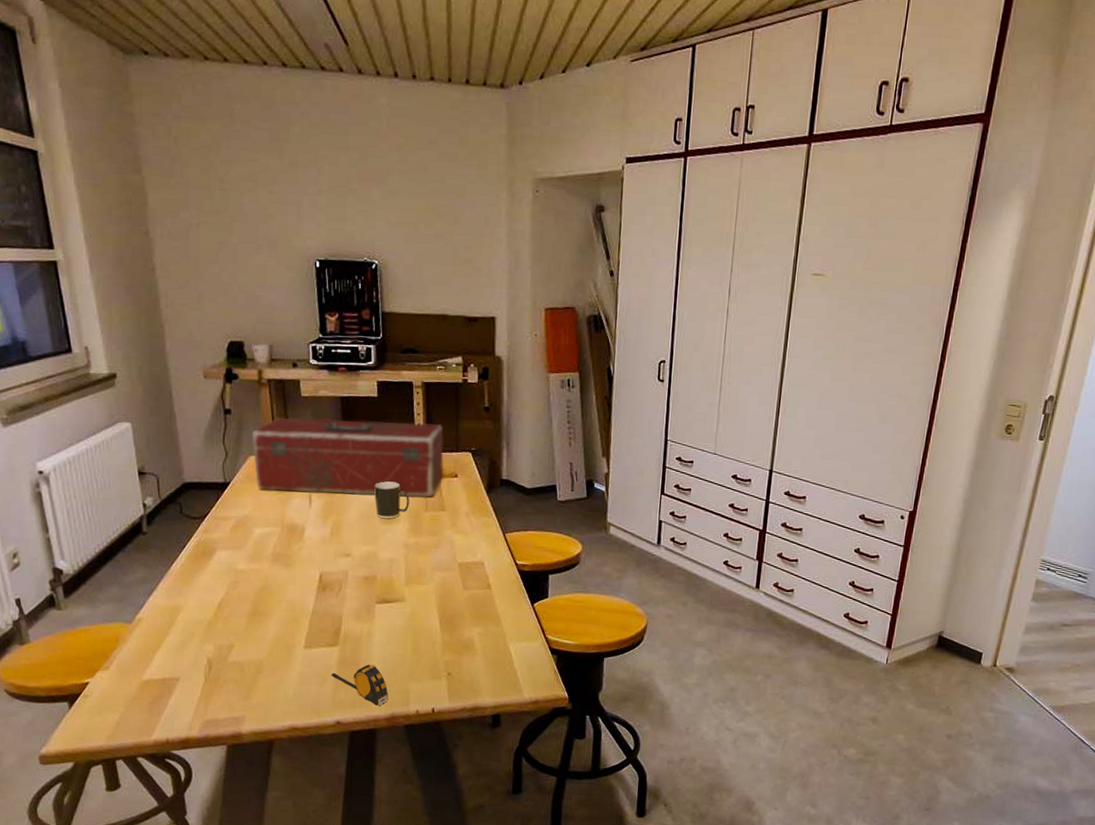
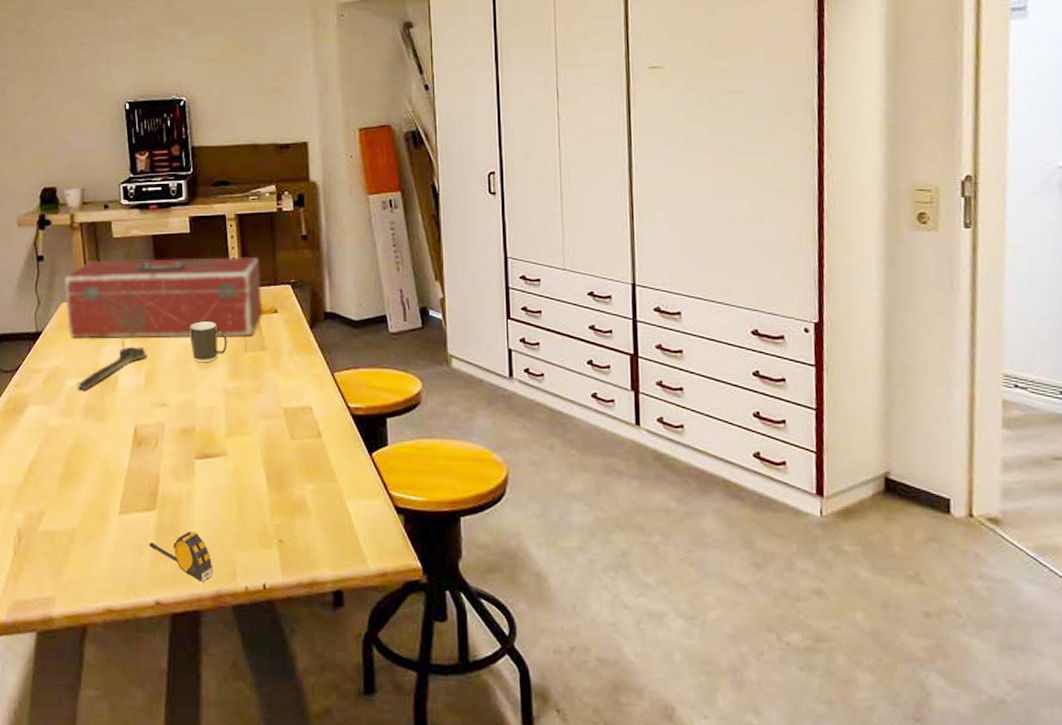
wrench: none [265,500,332,540] -> present [77,346,146,391]

